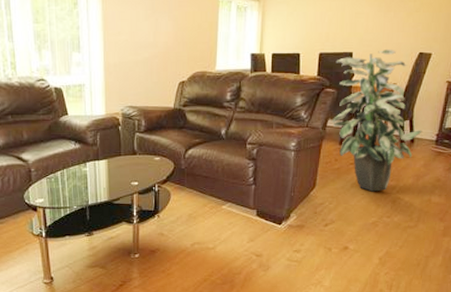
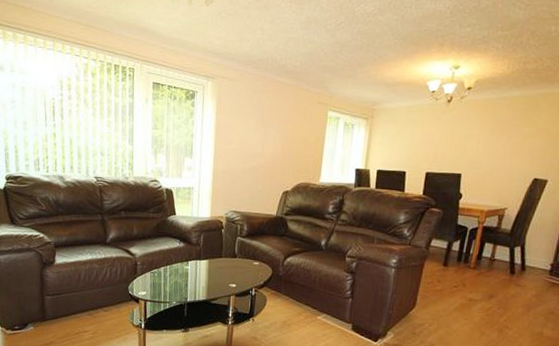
indoor plant: present [331,49,422,192] -> none [436,172,535,318]

